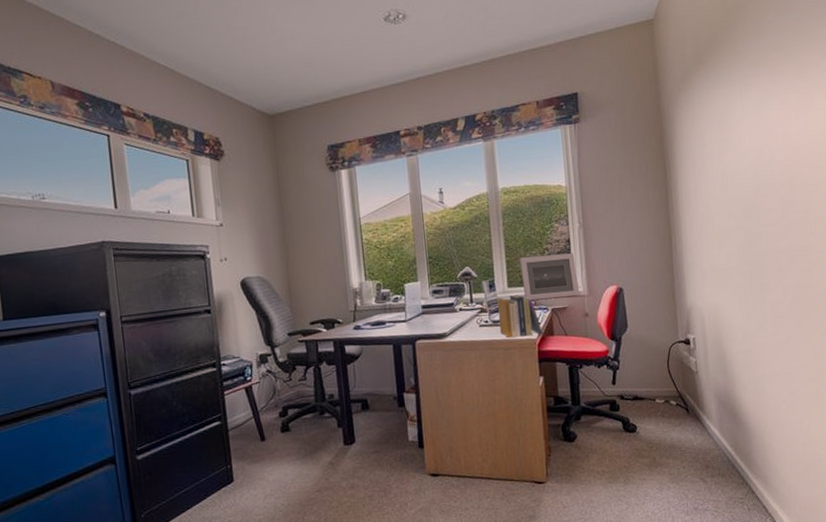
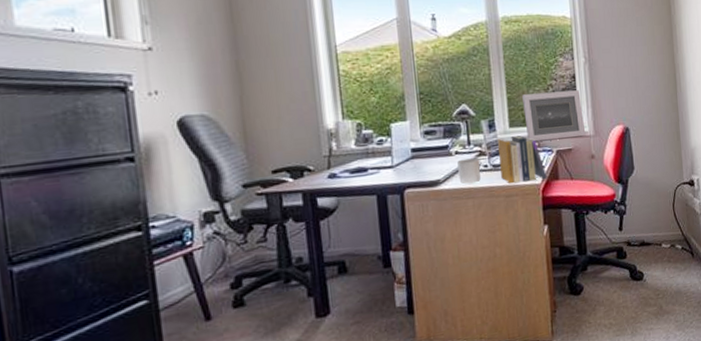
mug: none [461,314,482,338] -> present [457,158,481,185]

